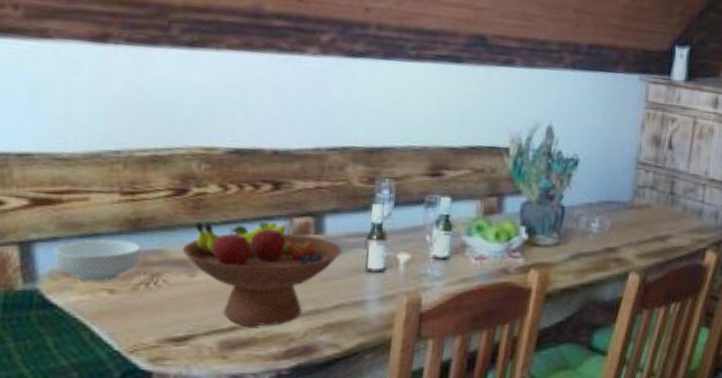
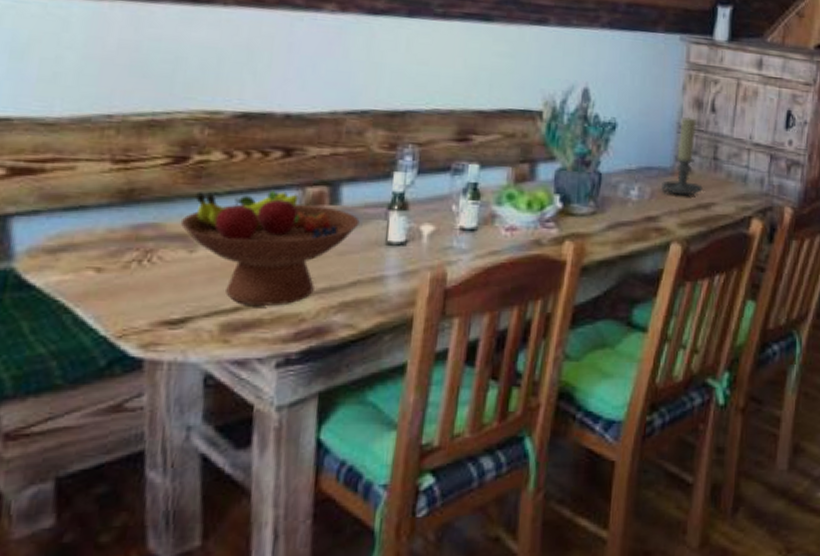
cereal bowl: present [53,239,141,282] -> none [33,212,134,260]
candle holder: none [620,153,660,228] -> present [660,116,703,196]

